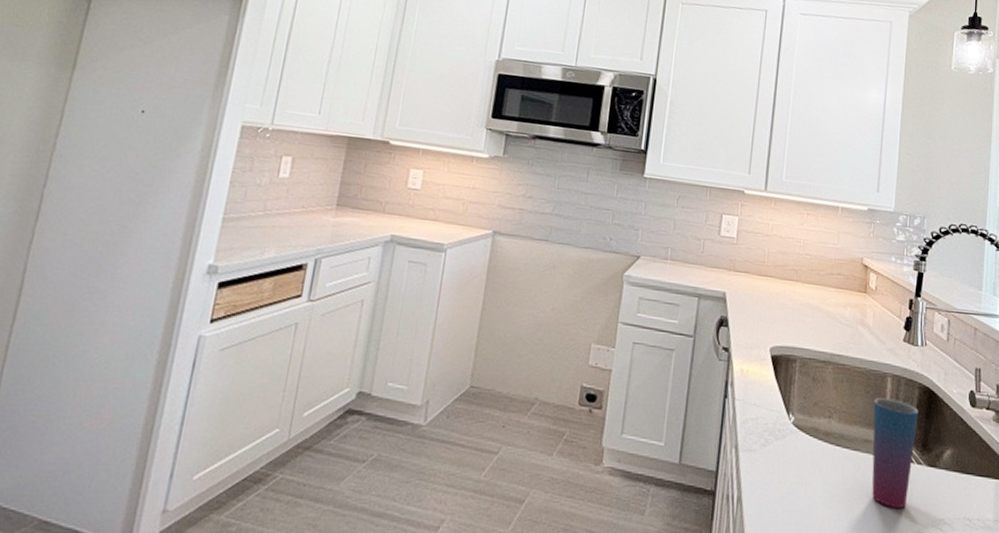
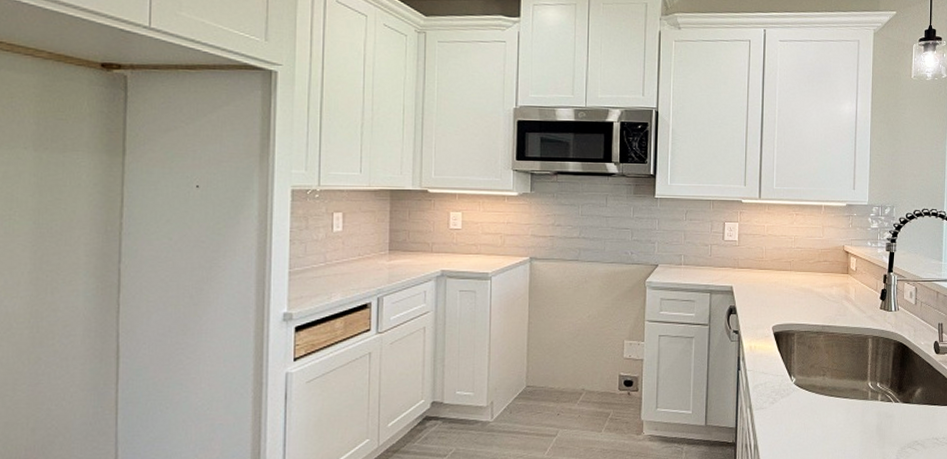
cup: present [872,398,919,508] -> none [858,355,895,438]

